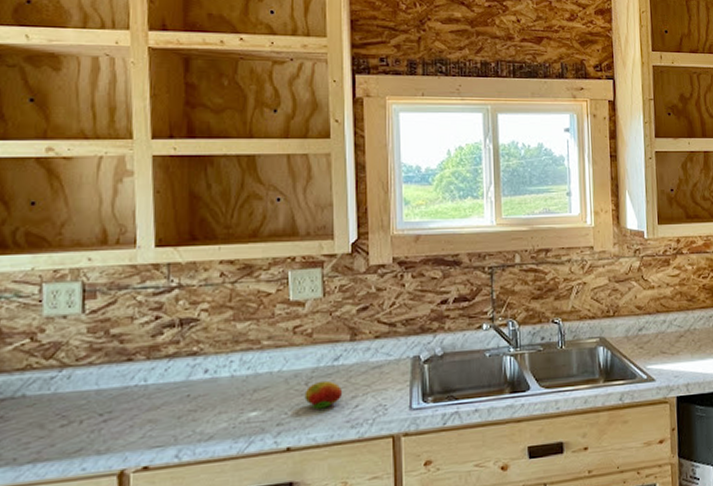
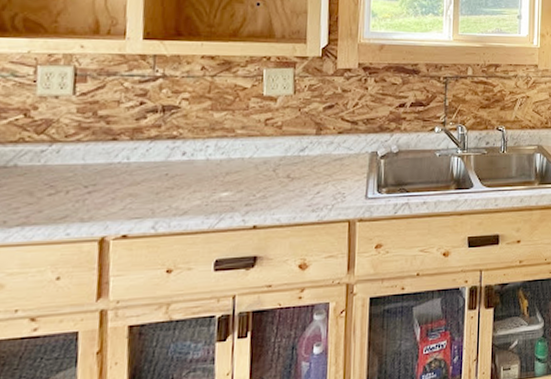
fruit: present [304,380,343,411] -> none [272,168,307,195]

